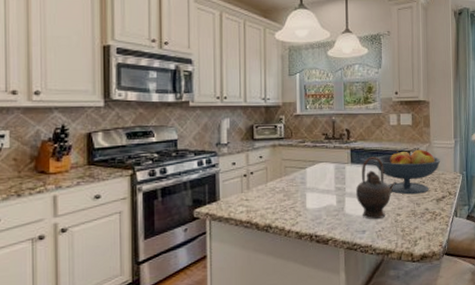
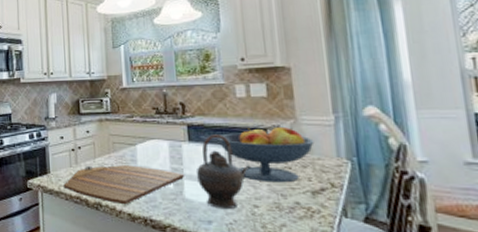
cutting board: none [234,187,346,225] -> present [63,165,184,205]

